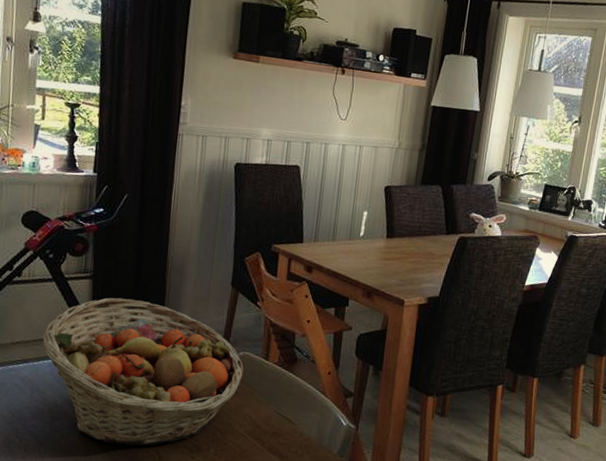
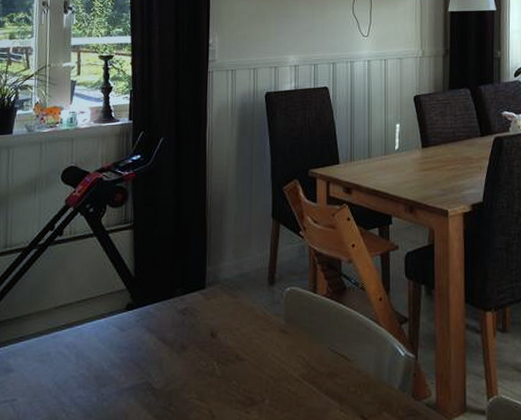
fruit basket: present [42,297,244,446] -> none [86,244,293,407]

